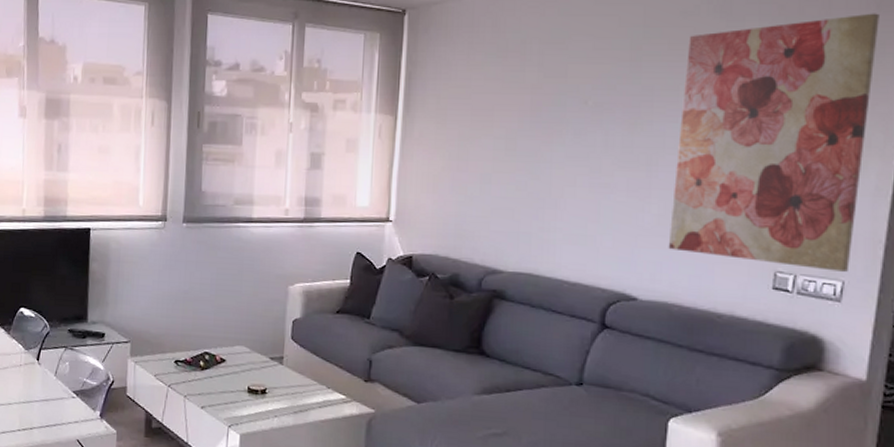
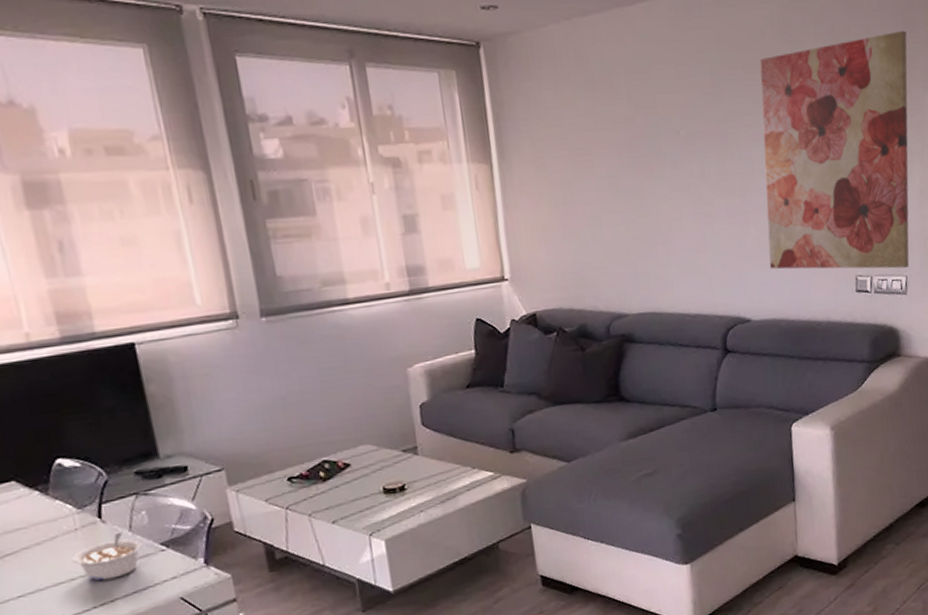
legume: none [13,374,61,411] -> present [72,531,143,581]

